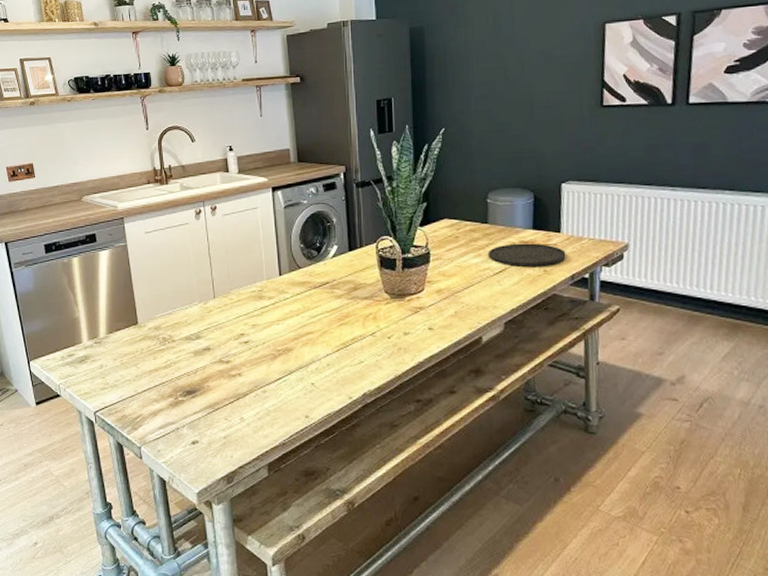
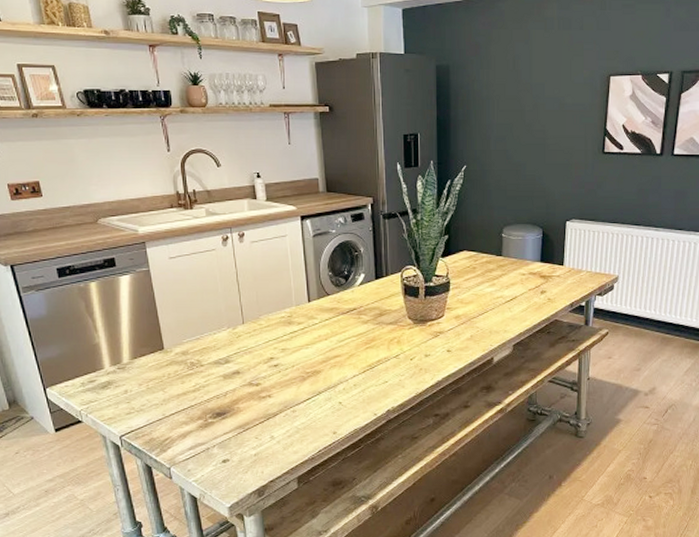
plate: present [488,243,566,267] -> none [502,274,567,295]

